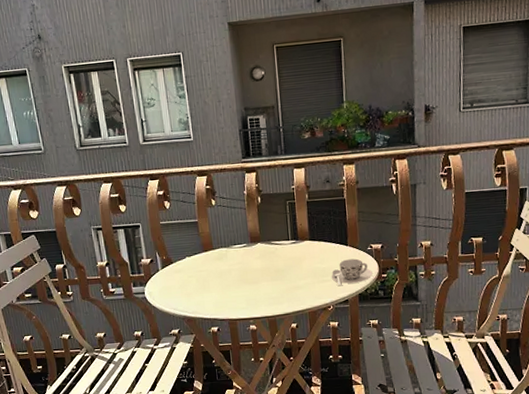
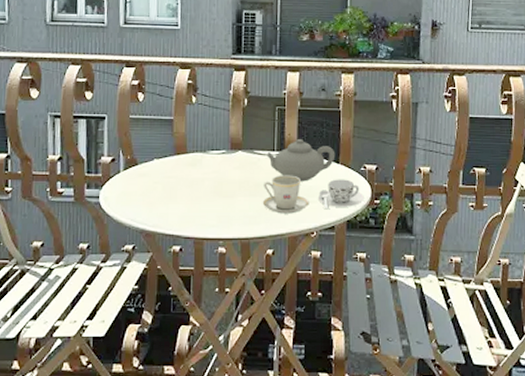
teapot: none [283,228,344,264] -> present [267,139,335,182]
teacup: none [283,259,325,293] -> present [262,175,309,214]

